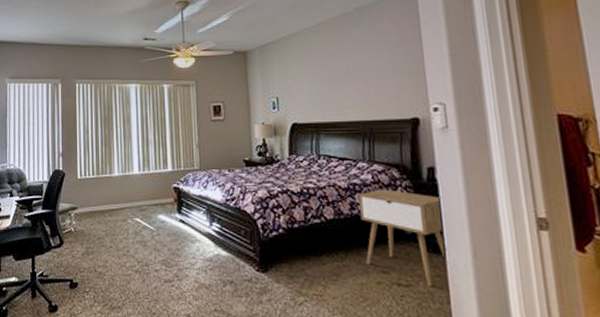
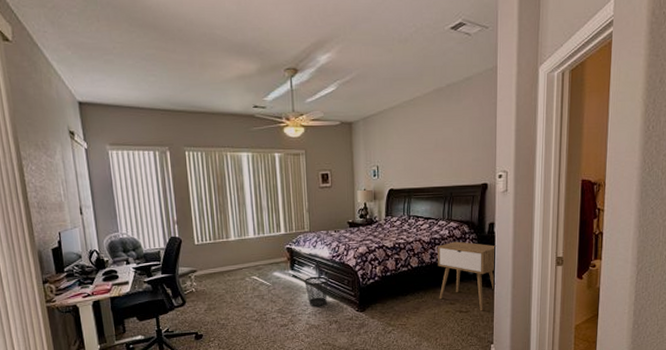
wastebasket: none [193,223,223,261] -> present [304,276,329,306]

